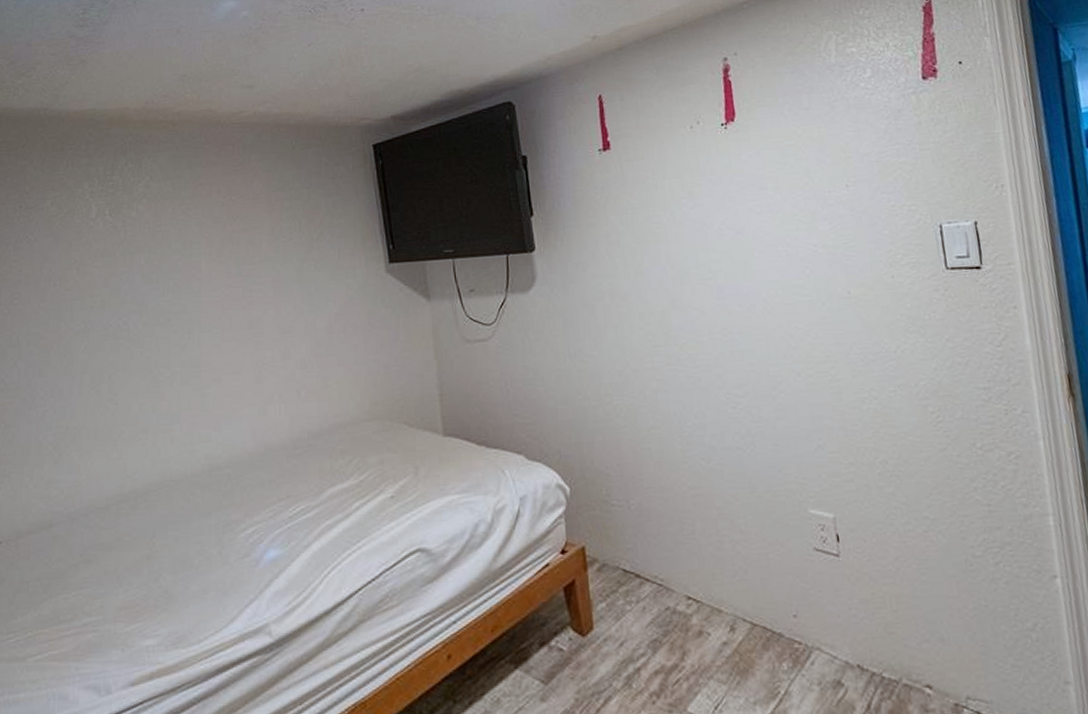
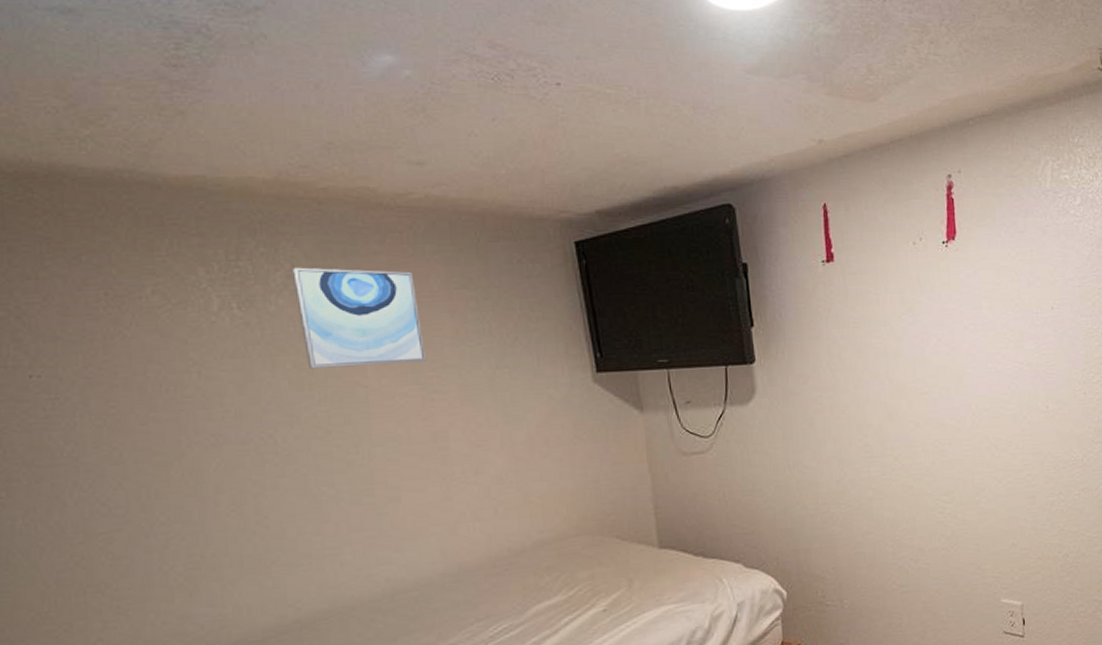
wall art: none [150,178,247,264] -> present [291,267,426,369]

